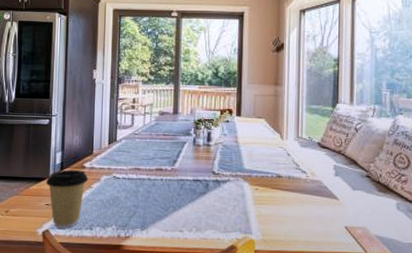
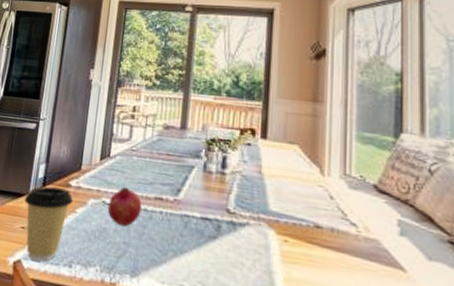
fruit: none [118,164,146,194] -> present [107,187,142,227]

